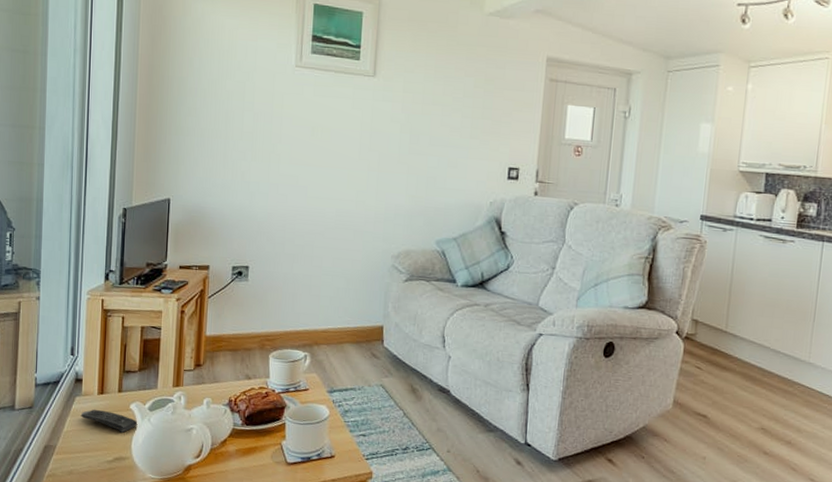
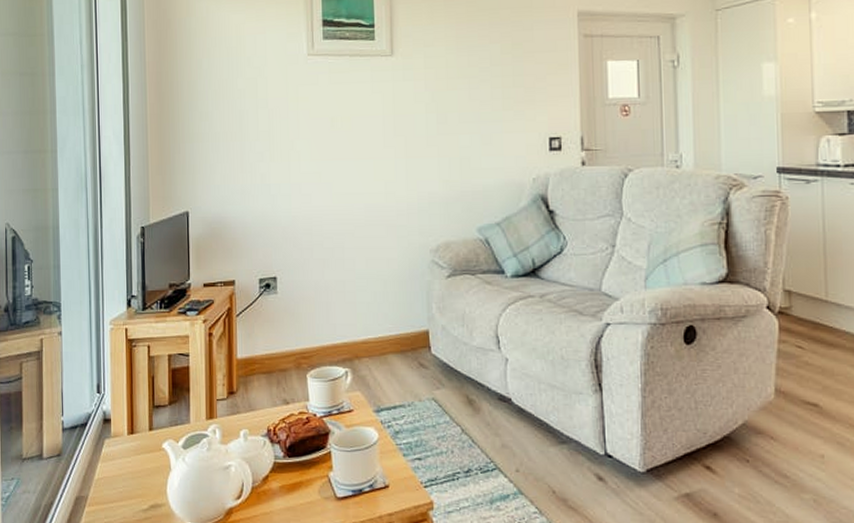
remote control: present [80,409,138,433] -> none [111,451,172,476]

